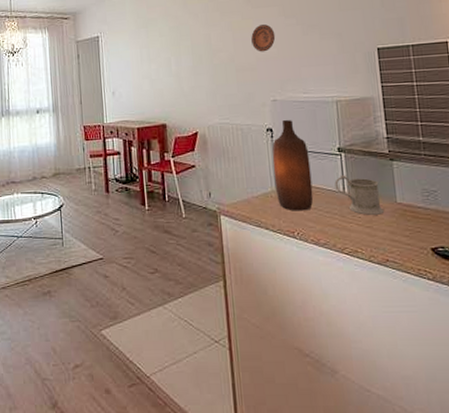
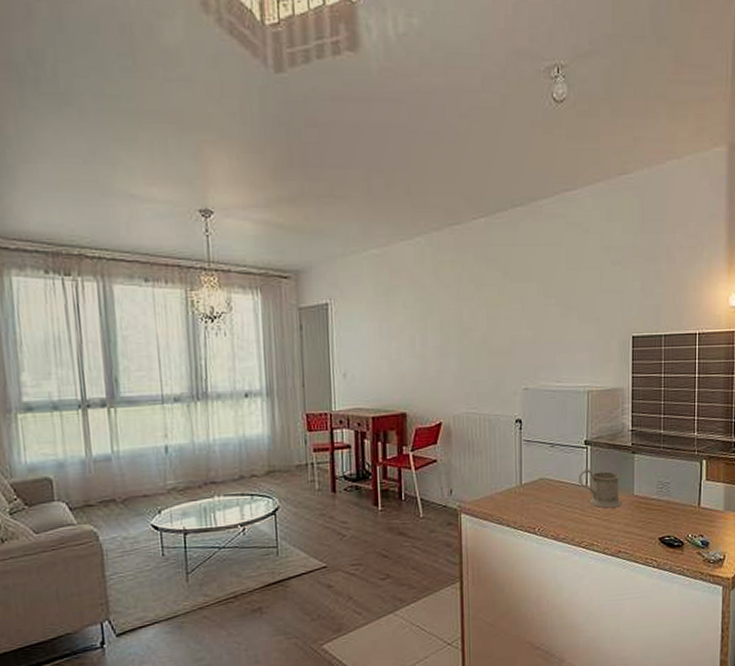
decorative plate: present [251,24,276,52] -> none [507,303,533,334]
bottle: present [272,119,314,211] -> none [519,409,557,507]

